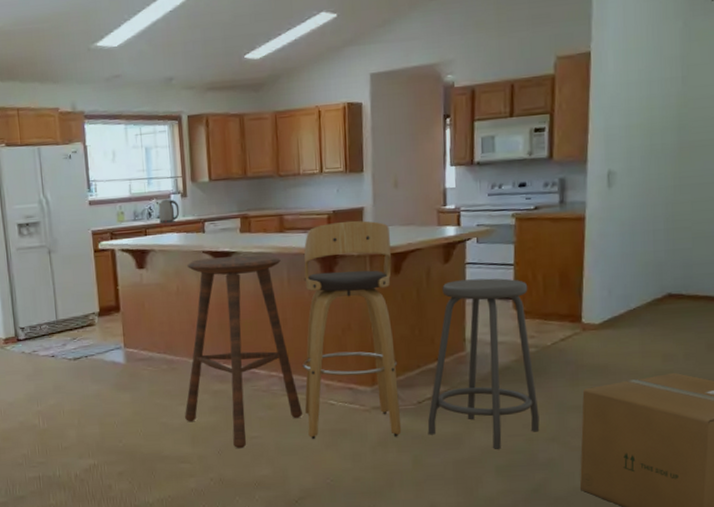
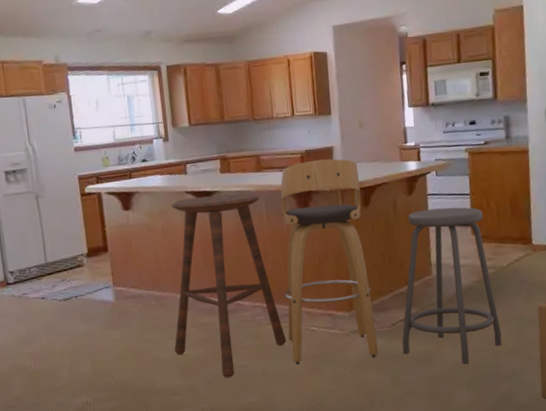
kettle: present [158,199,180,223] -> none [141,143,162,167]

